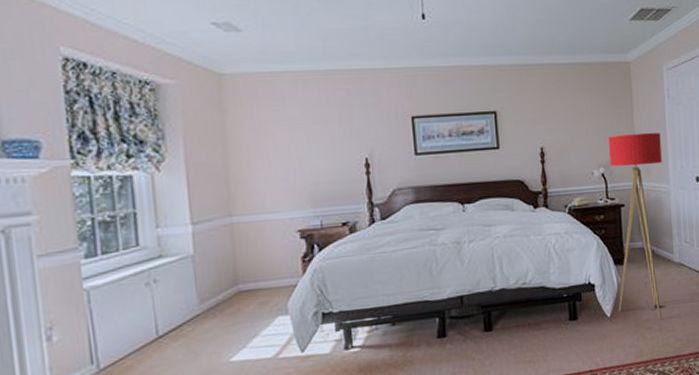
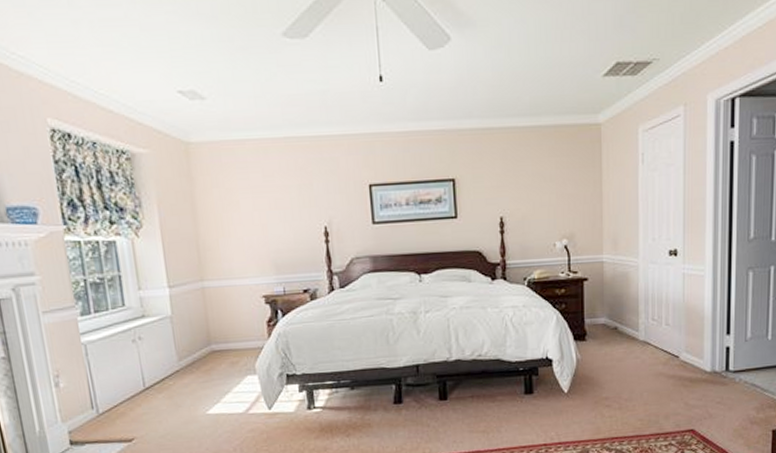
floor lamp: present [608,133,662,319] -> none [574,202,631,398]

